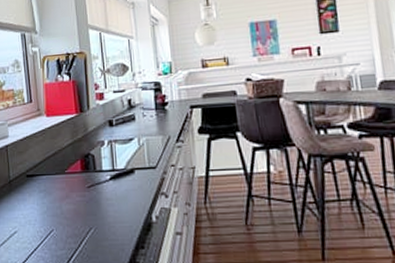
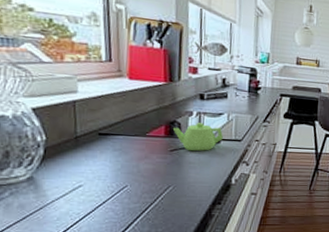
teapot: none [88,152,137,185] -> present [173,123,223,151]

